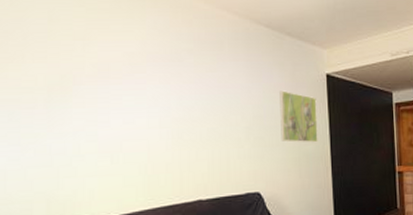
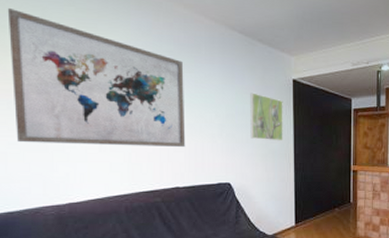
wall art: none [11,11,209,158] -> present [7,7,186,148]

